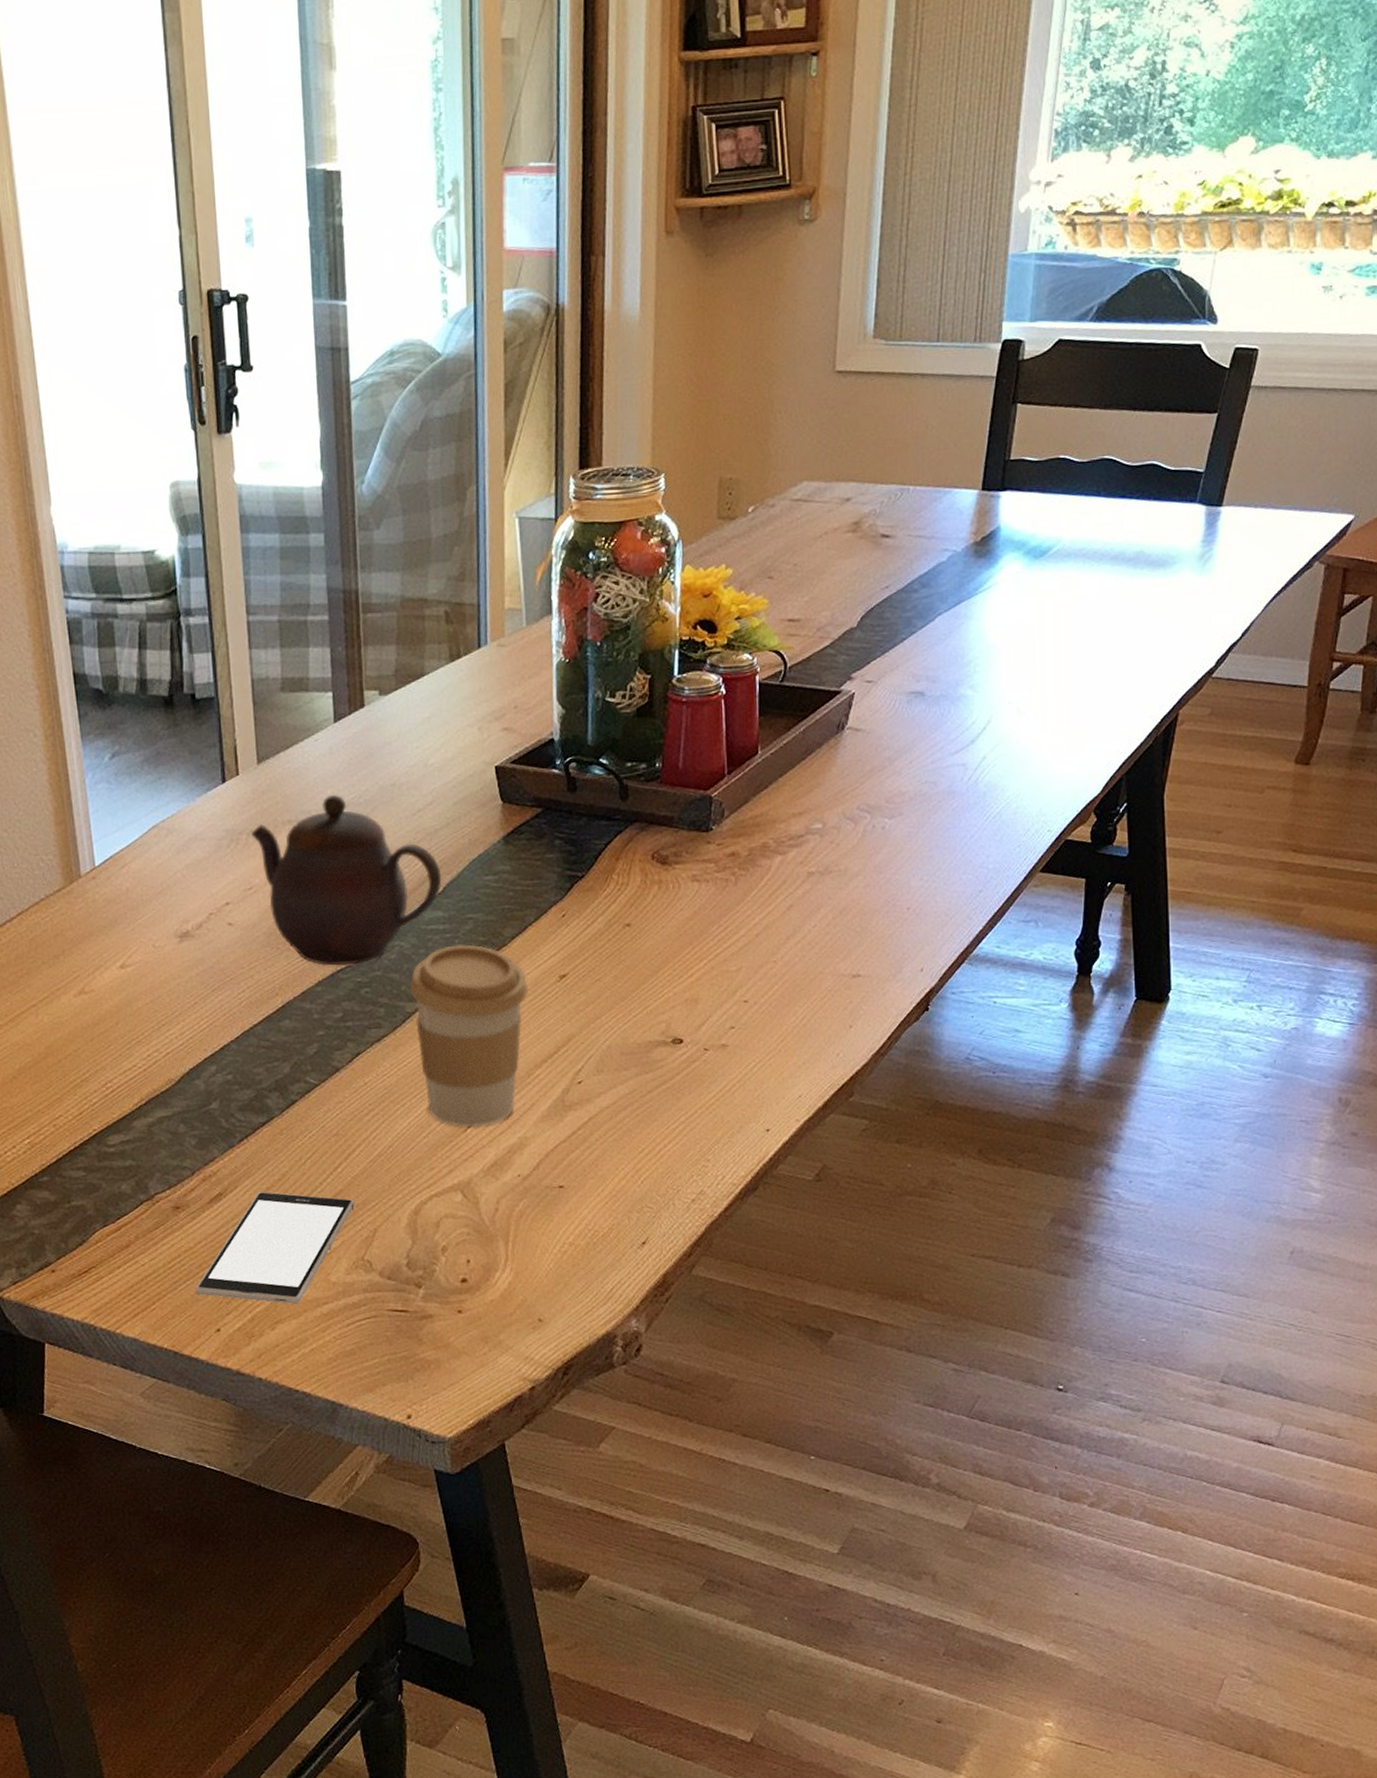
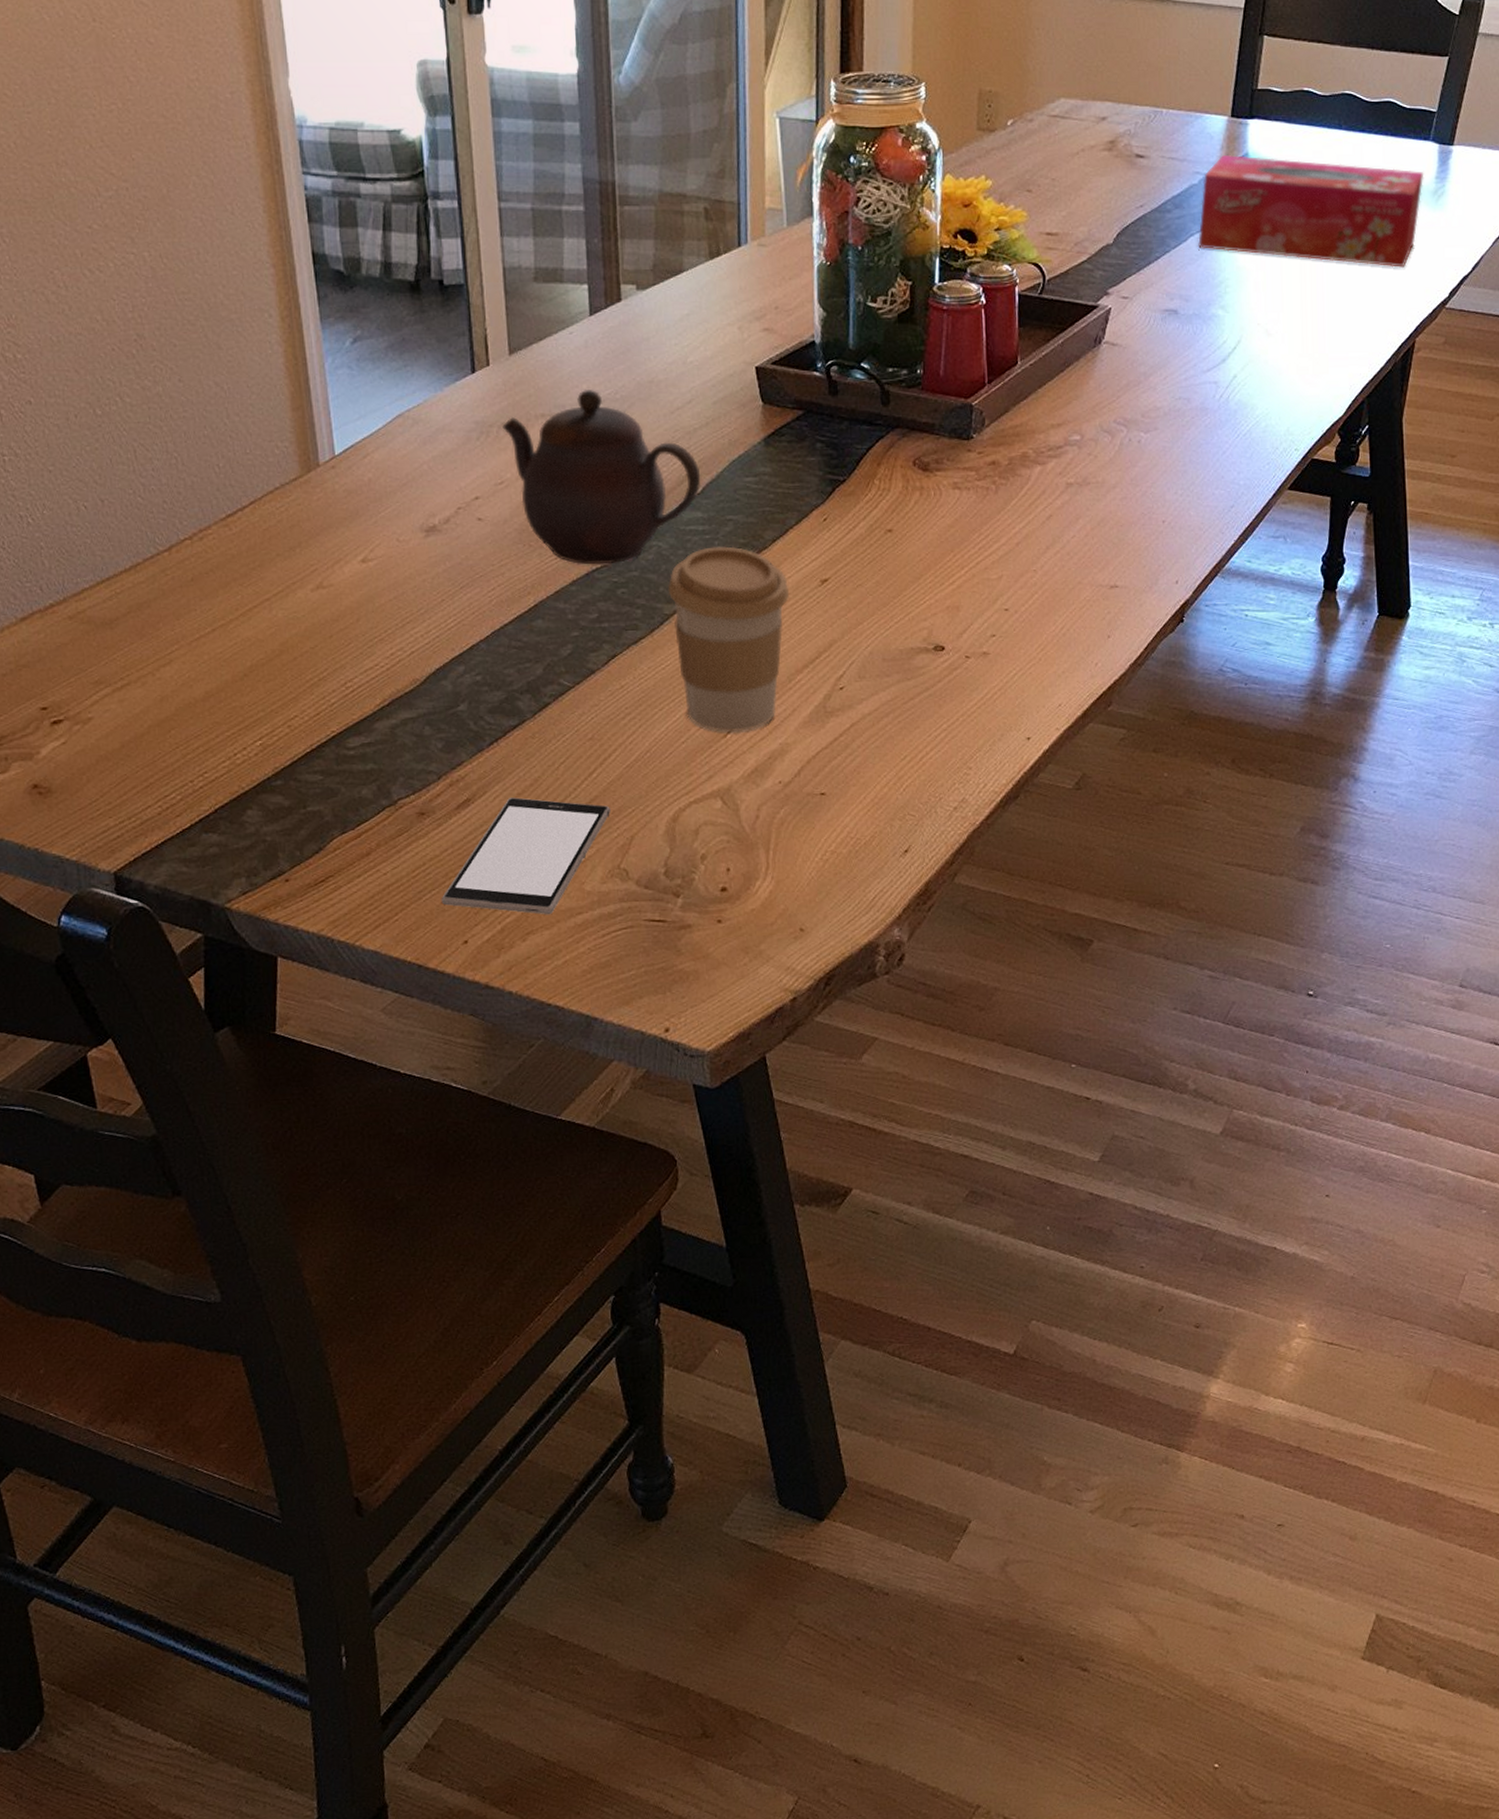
tissue box: none [946,529,1190,638] -> present [1198,154,1424,268]

